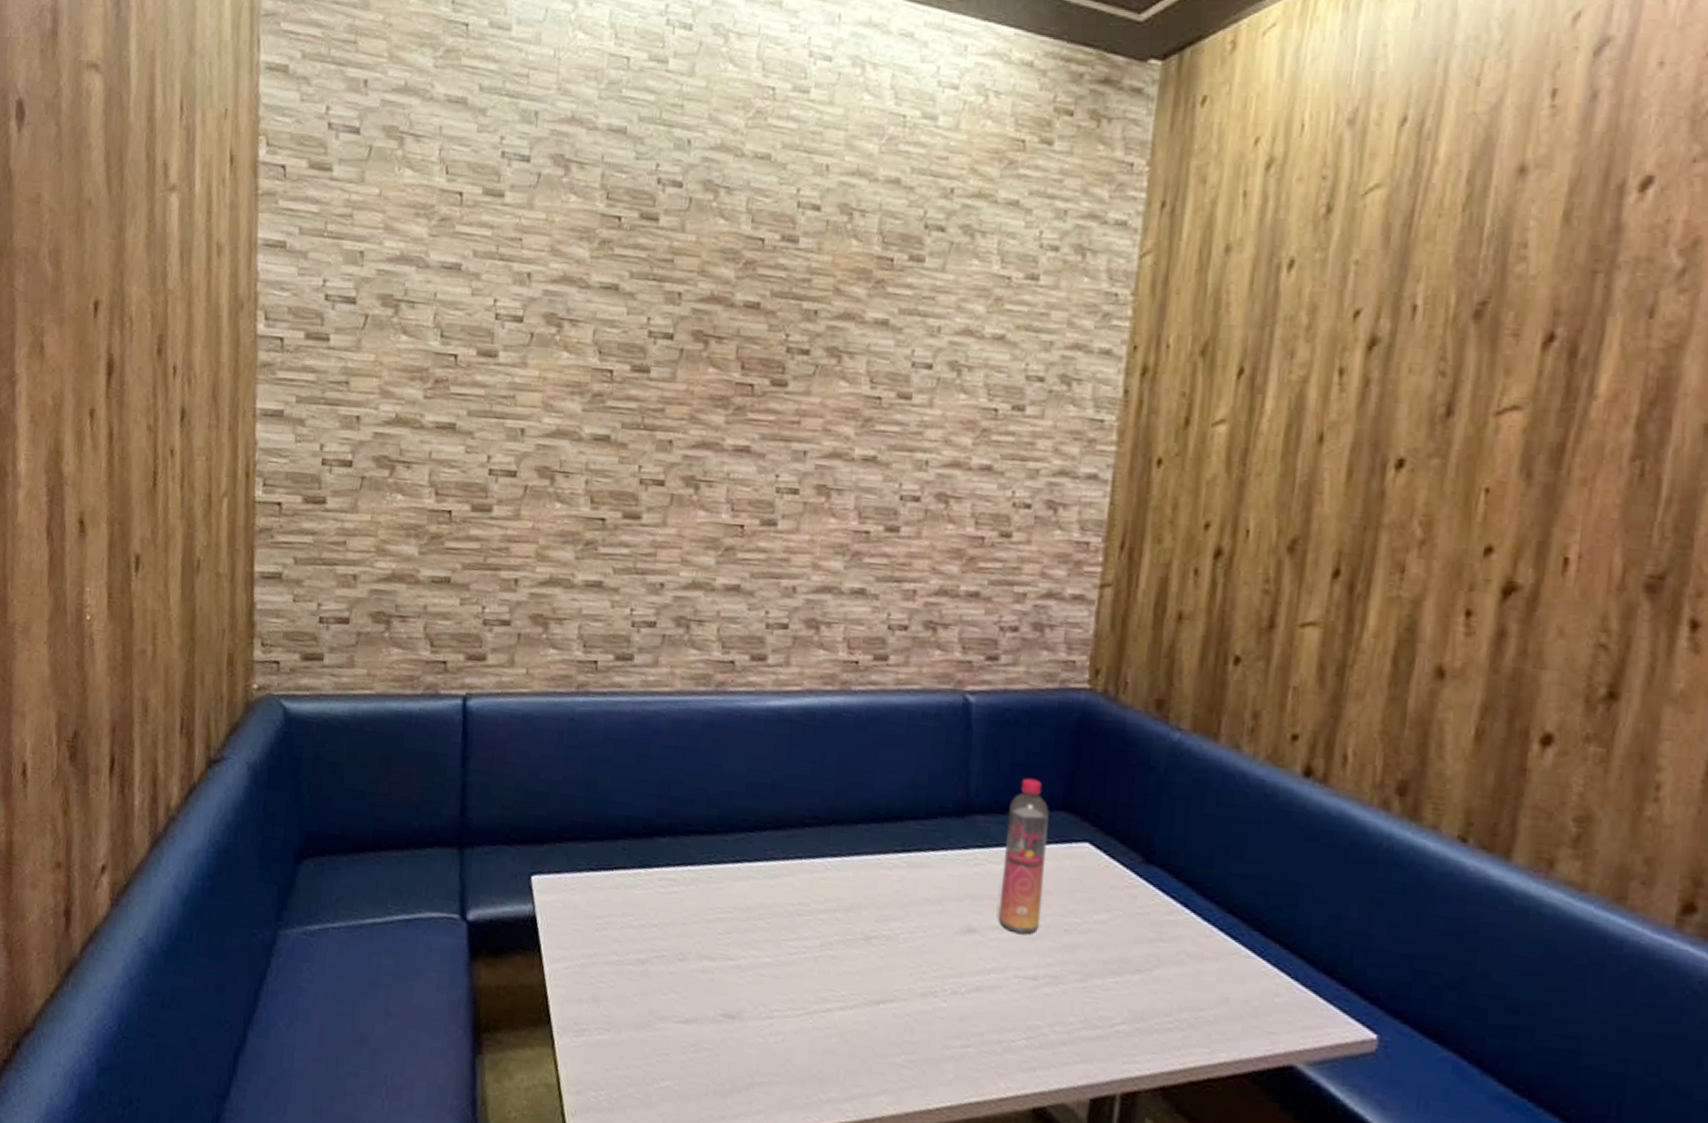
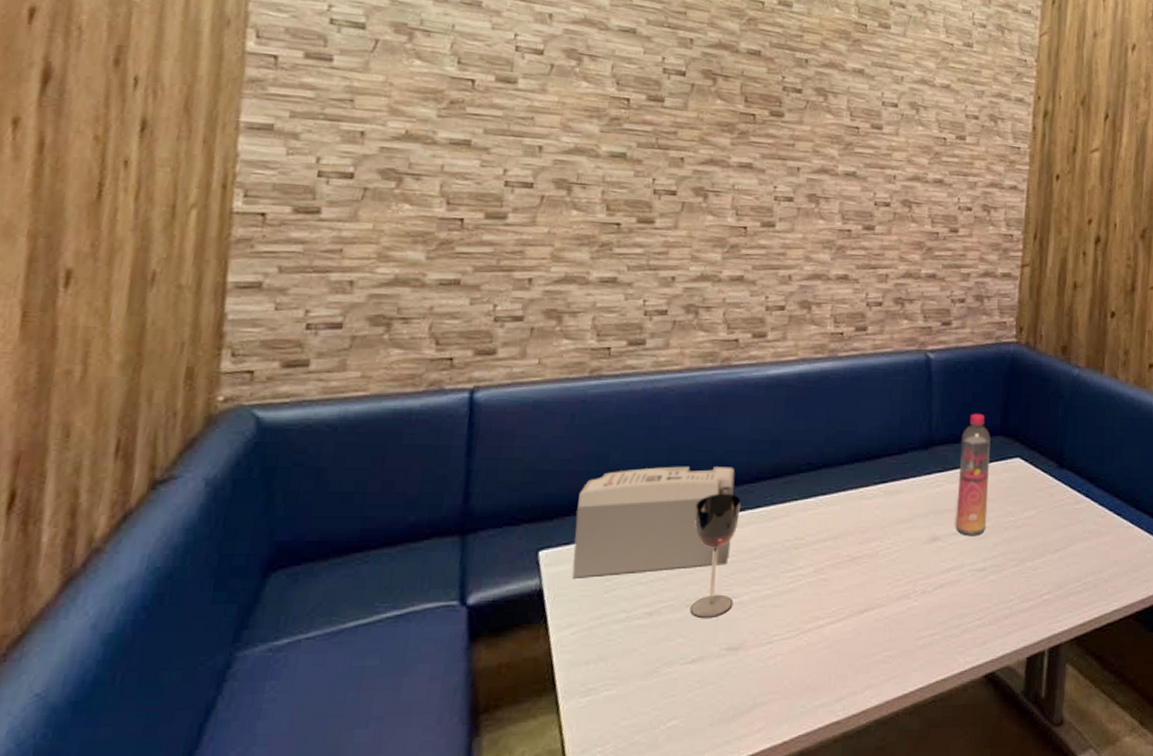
battery: none [563,800,731,921] -> present [571,466,735,578]
wineglass: none [683,838,738,978] -> present [689,493,741,618]

